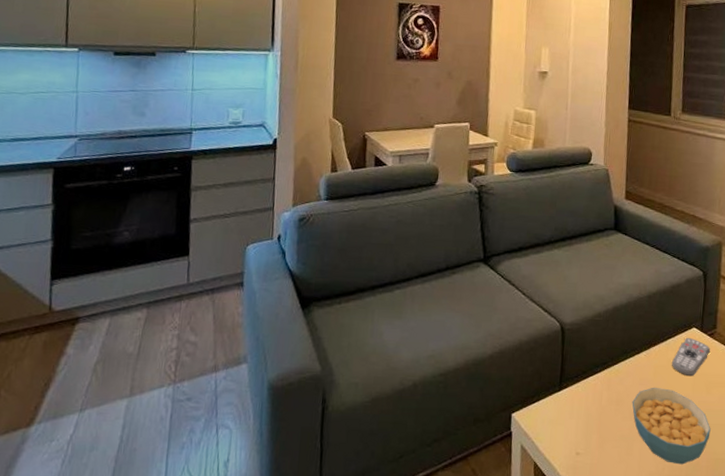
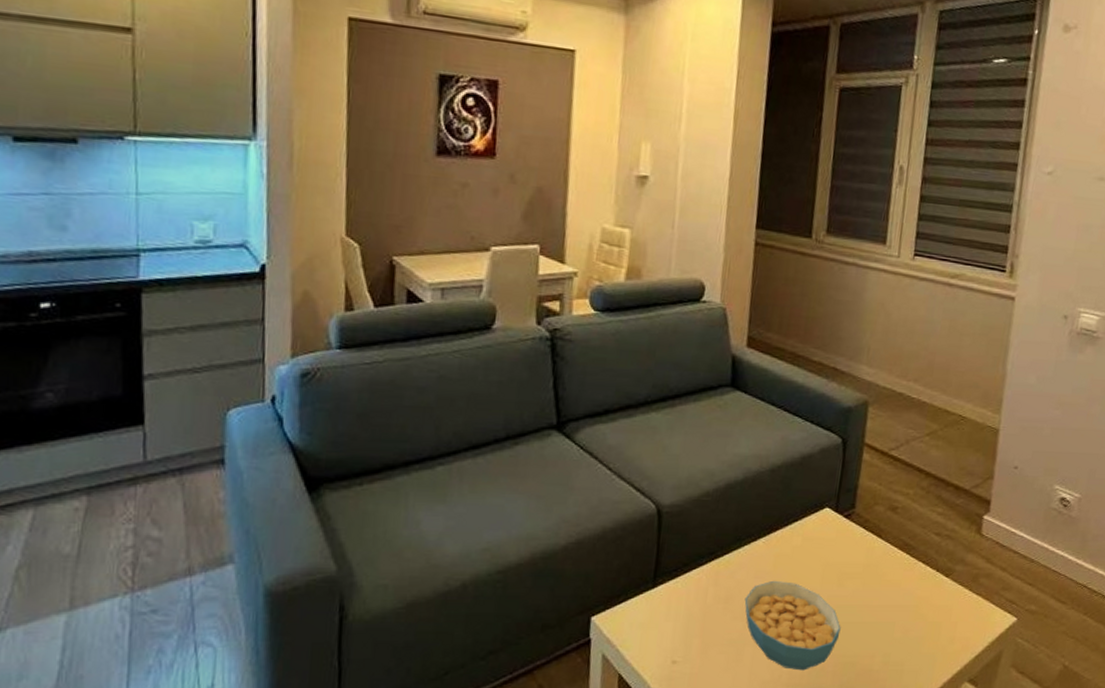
remote control: present [672,337,711,377] -> none [797,519,847,567]

